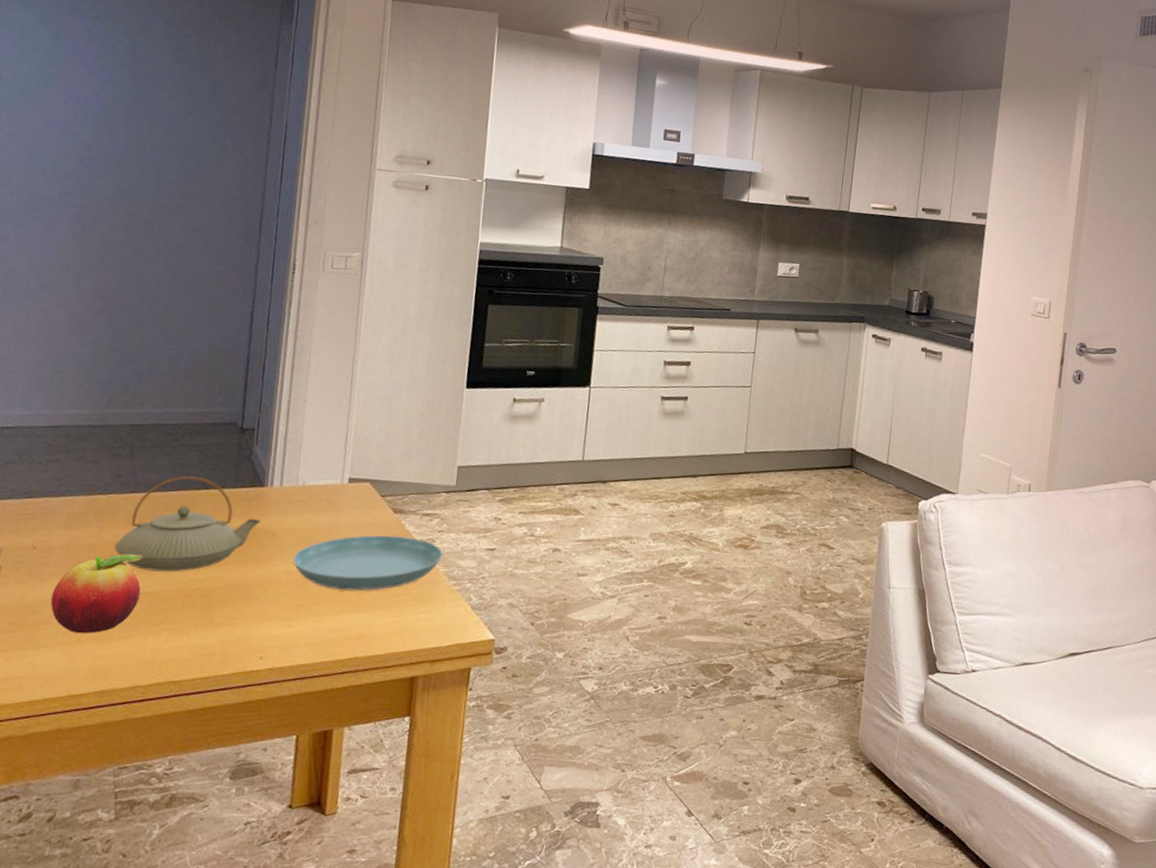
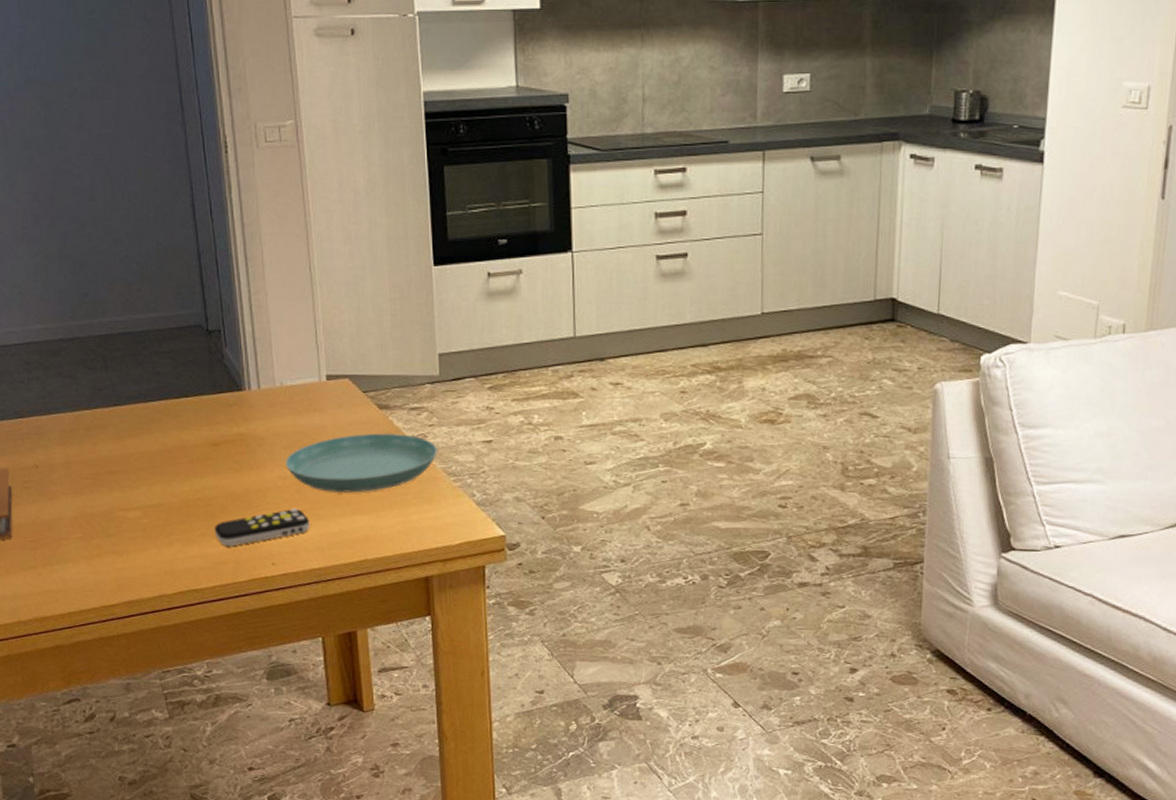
fruit: present [50,554,142,634] -> none [64,468,146,548]
teapot: present [114,476,261,572] -> none [111,385,246,484]
remote control: none [206,603,307,638] -> present [214,508,310,546]

